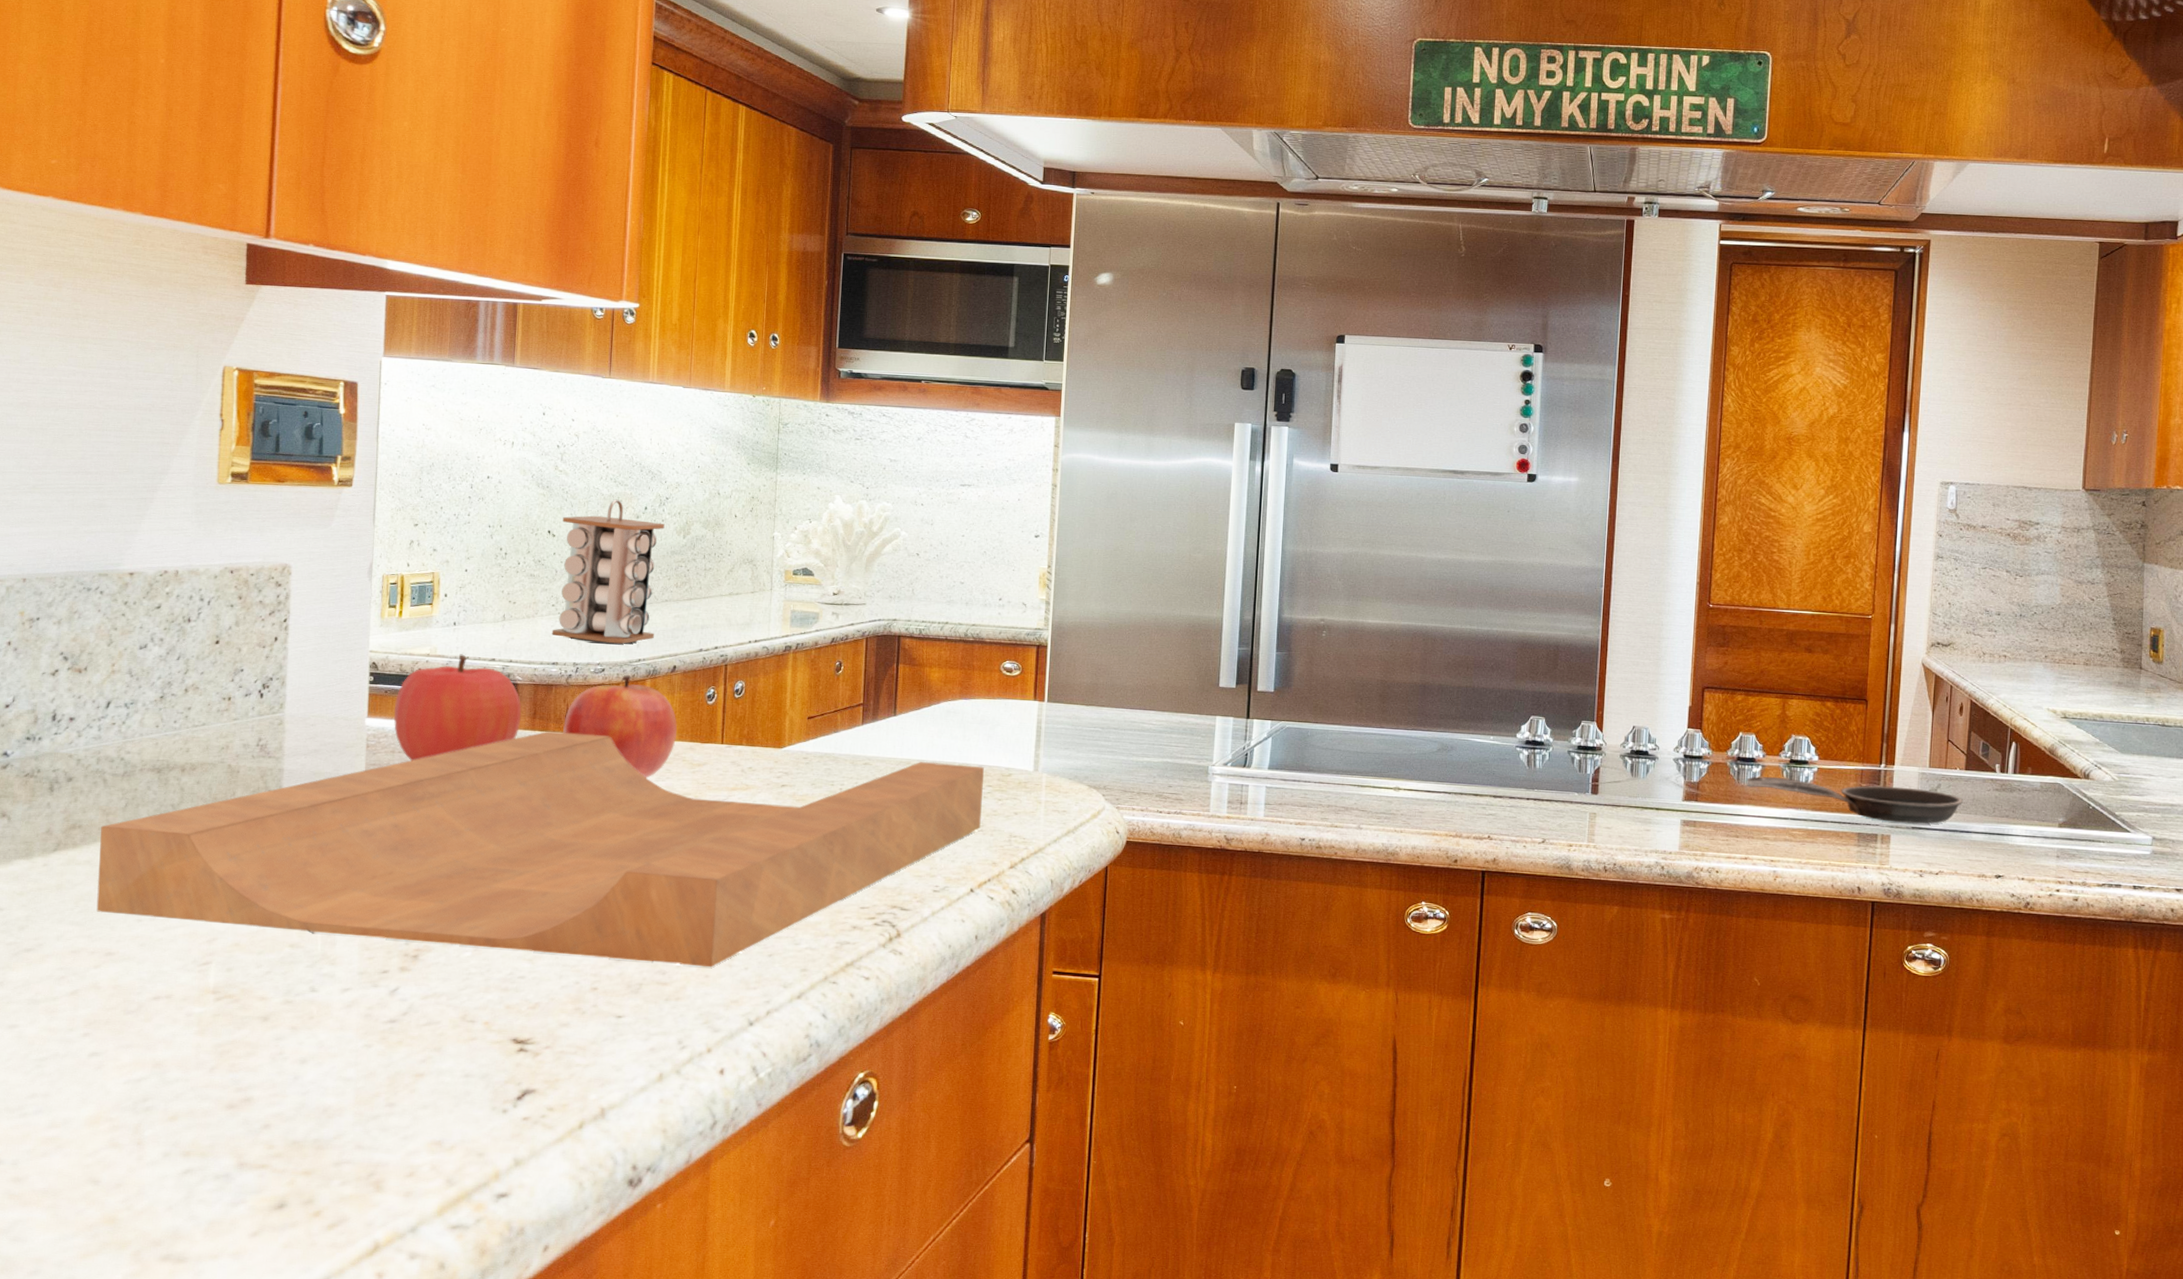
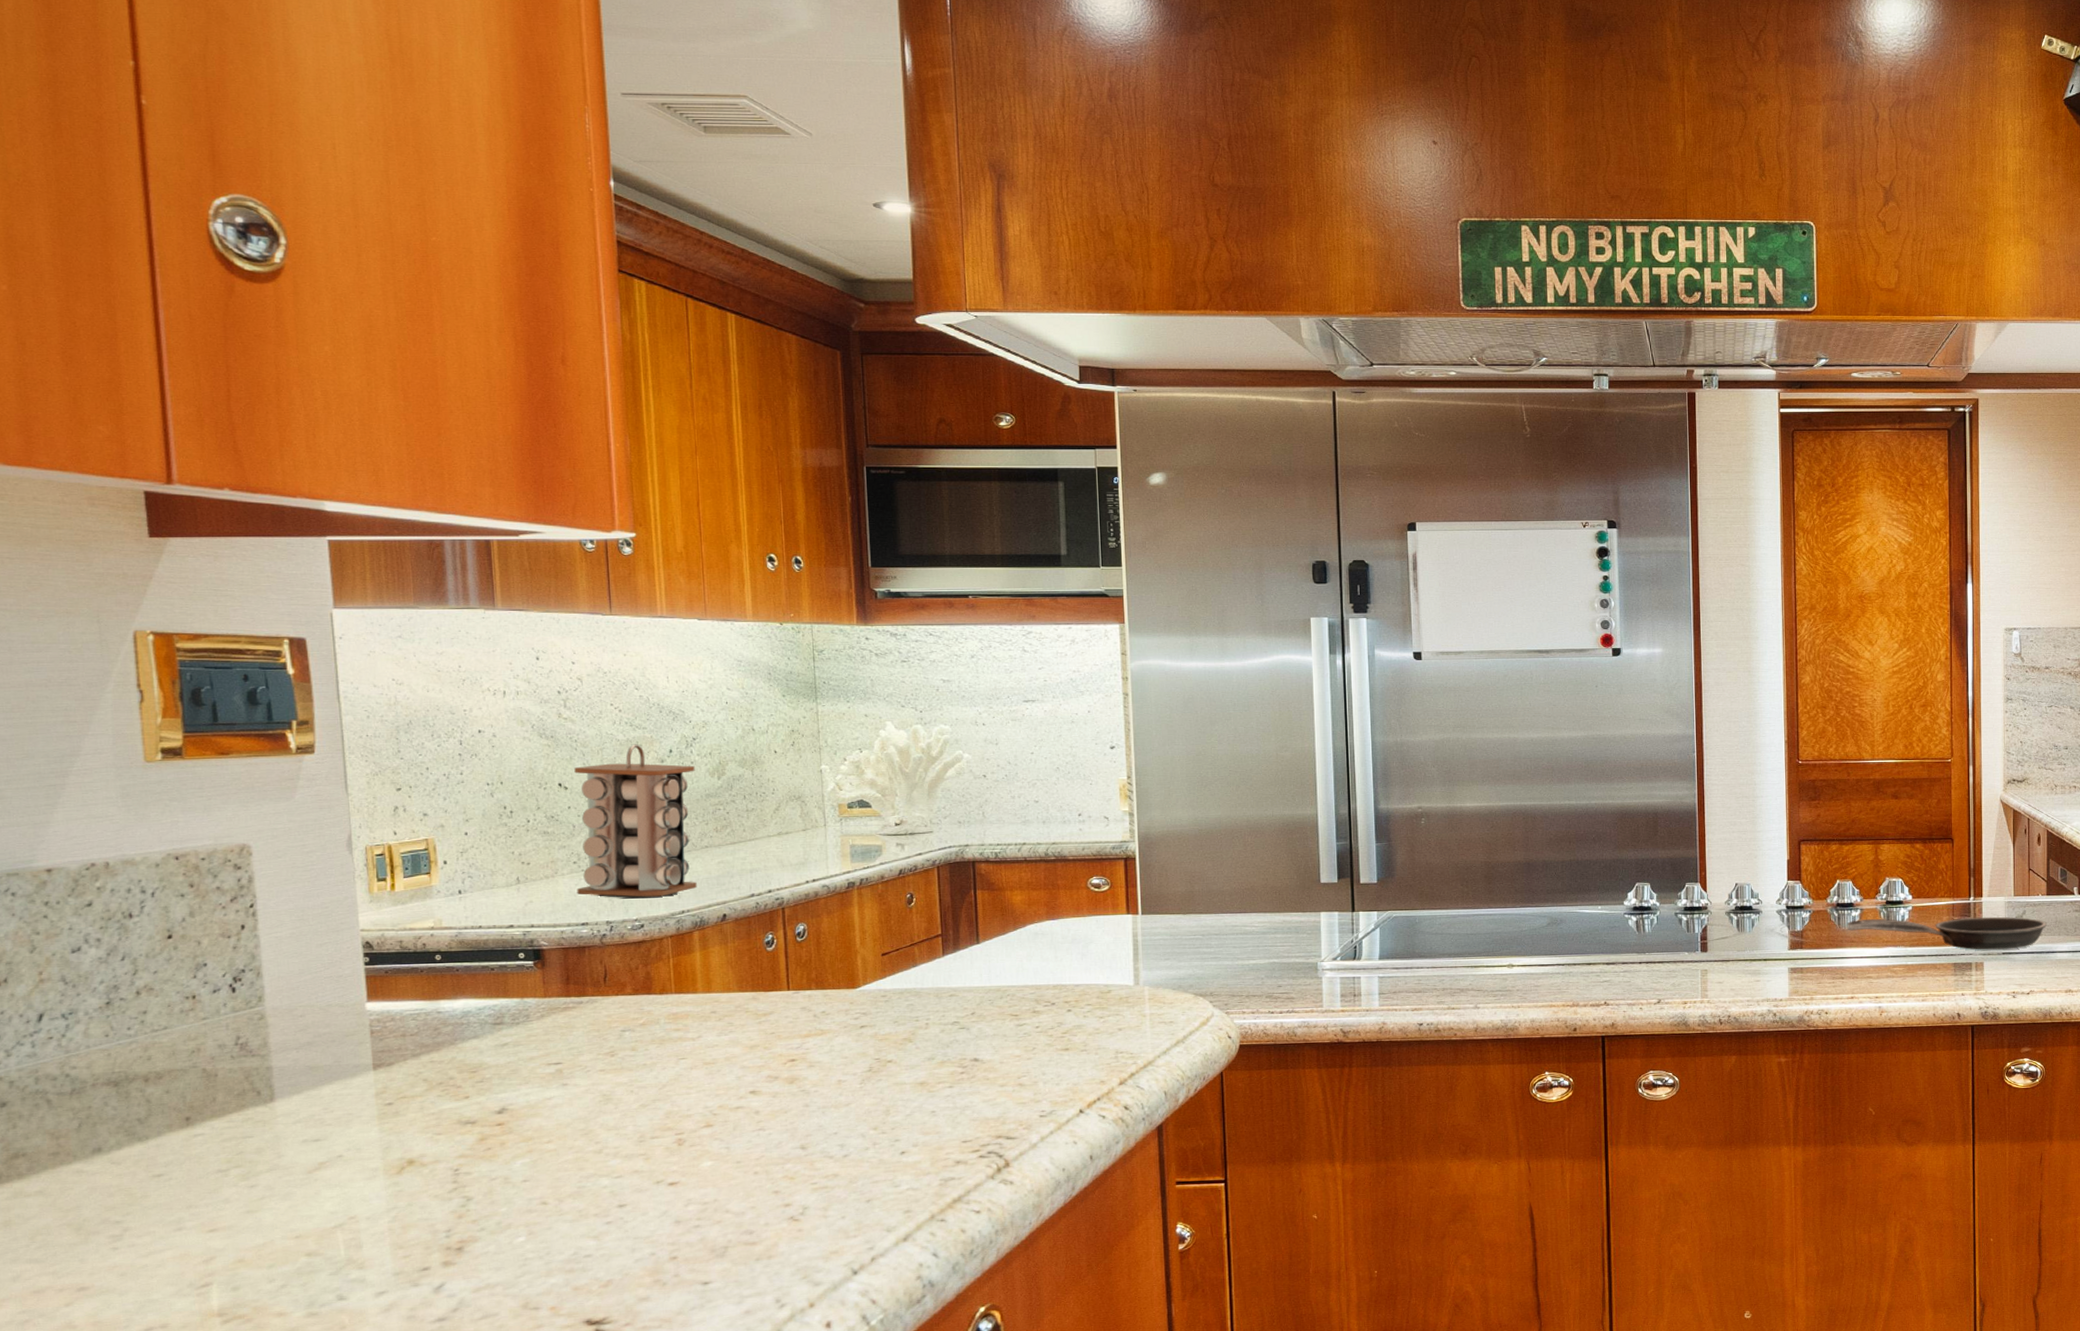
cutting board: present [96,731,984,967] -> none [51,986,1084,1245]
fruit: present [394,654,522,761] -> none [398,923,553,1044]
fruit: present [563,674,677,778] -> none [603,928,735,1034]

